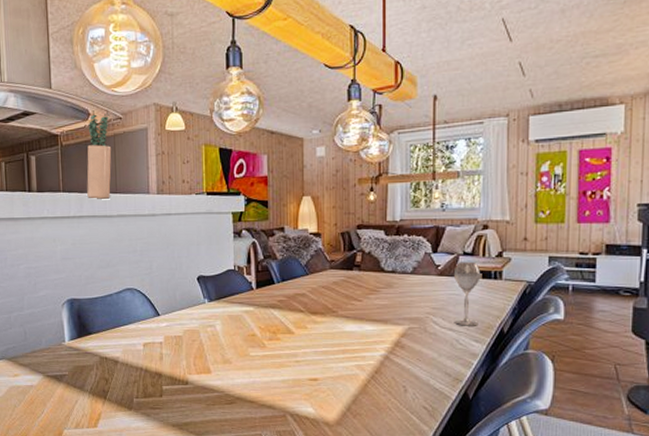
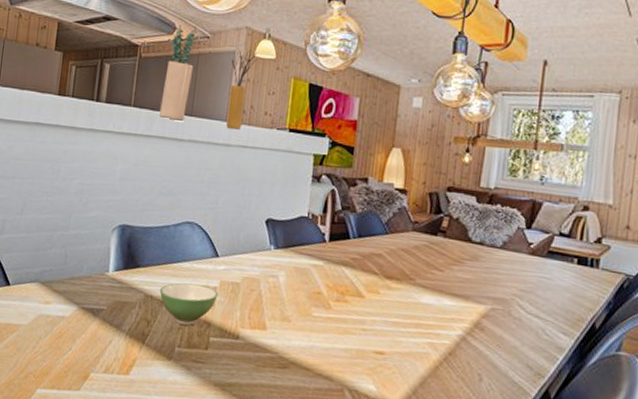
bowl: none [112,342,164,379] -> present [159,282,218,326]
vase: none [144,125,168,200] -> present [226,49,258,130]
wineglass: present [453,261,481,326] -> none [542,242,577,317]

